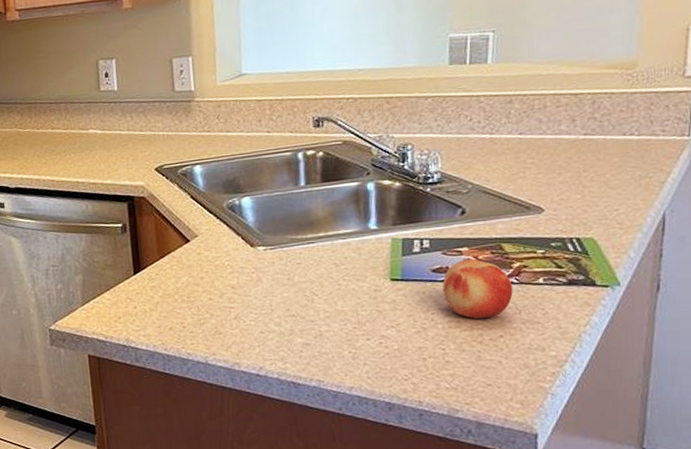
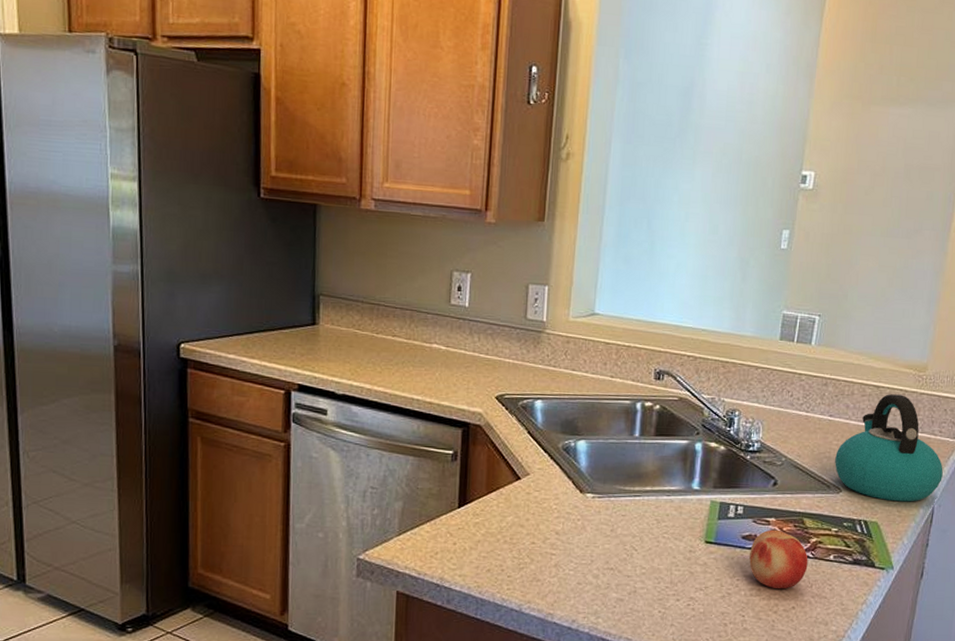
kettle: none [532,98,672,214] -> present [835,394,943,502]

